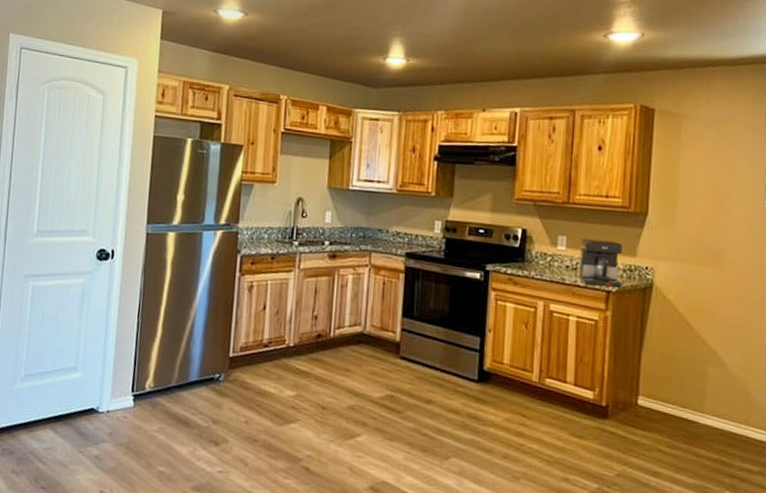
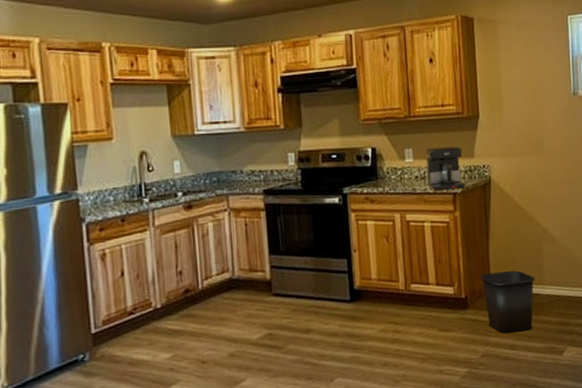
waste bin: none [627,385,694,461] -> present [481,270,535,334]

